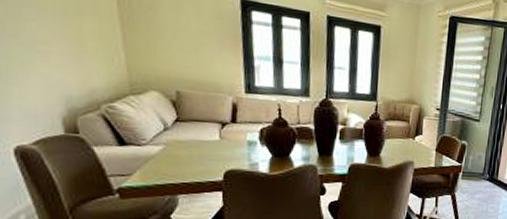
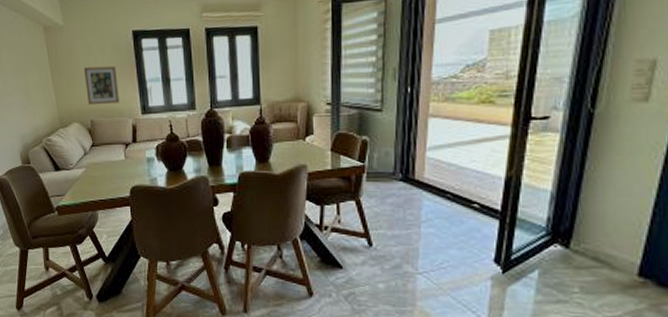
wall art: none [170,28,218,77] -> present [83,65,120,106]

